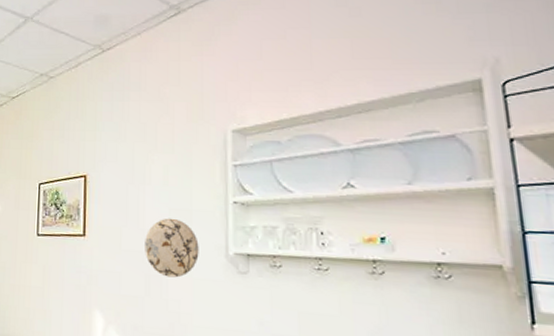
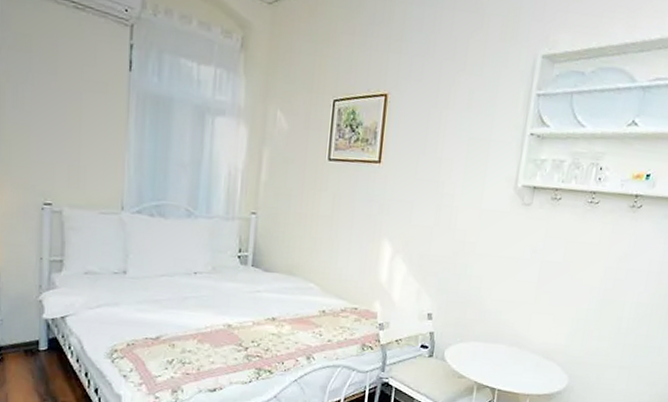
decorative plate: present [145,218,199,278] -> none [439,147,492,208]

